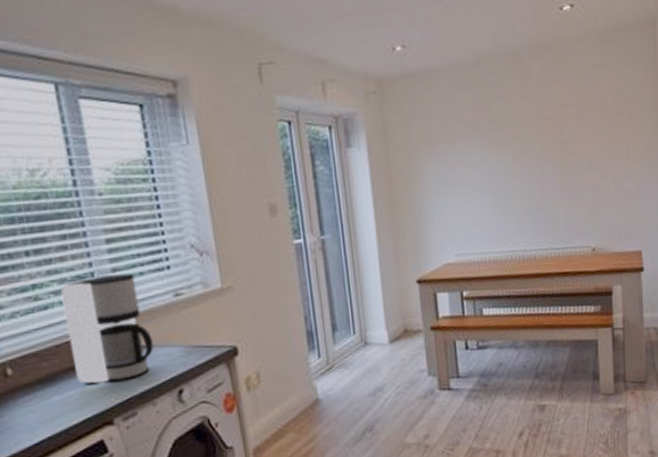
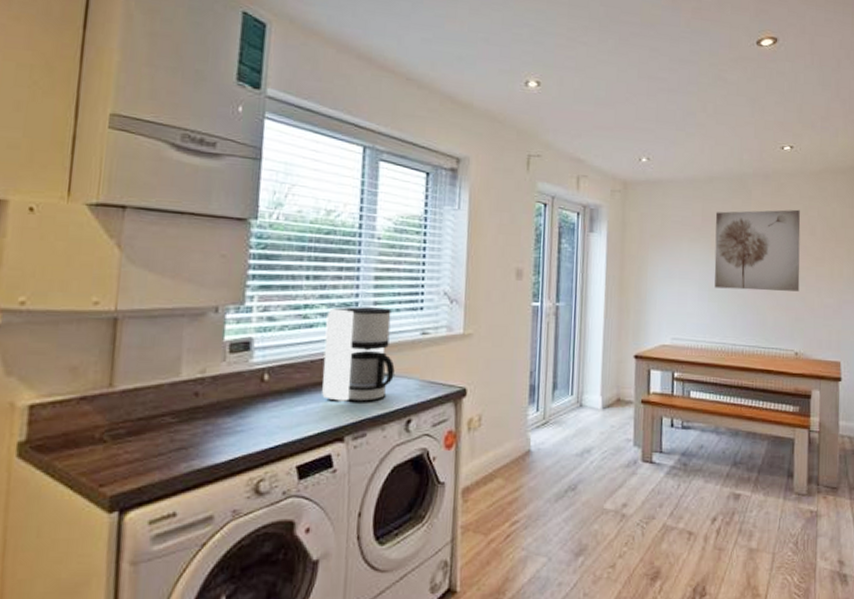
wall art: none [490,82,592,190] -> present [714,209,801,292]

